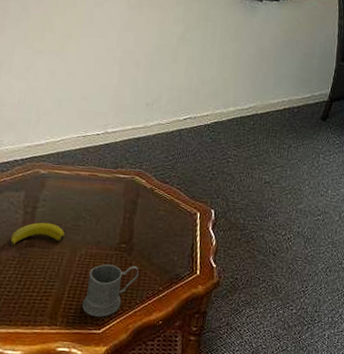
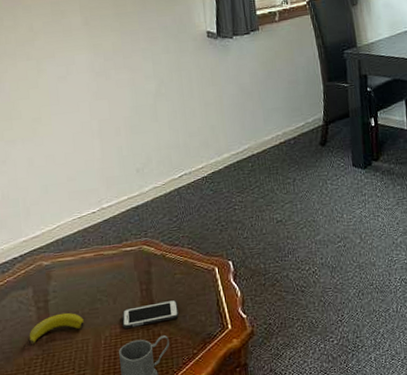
cell phone: none [99,232,155,253] -> present [122,300,179,329]

